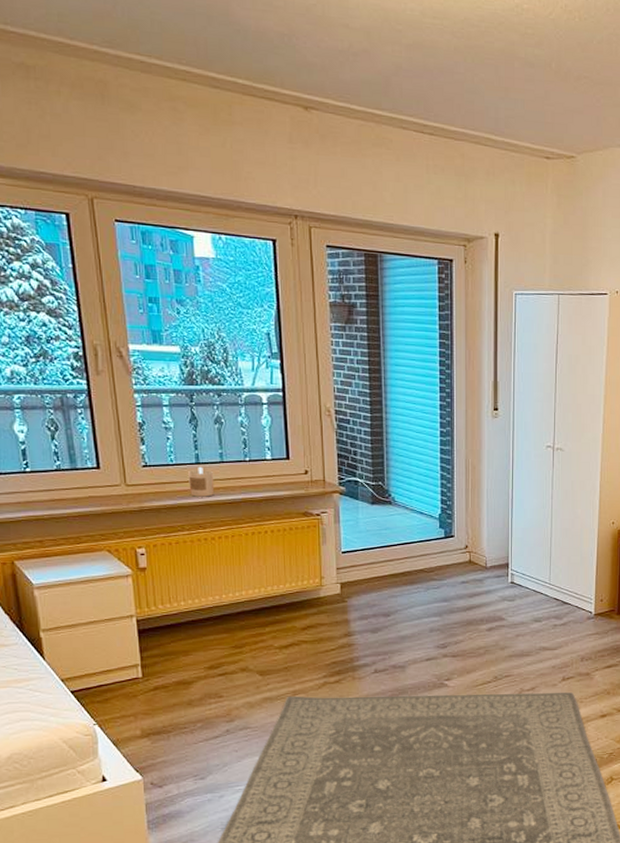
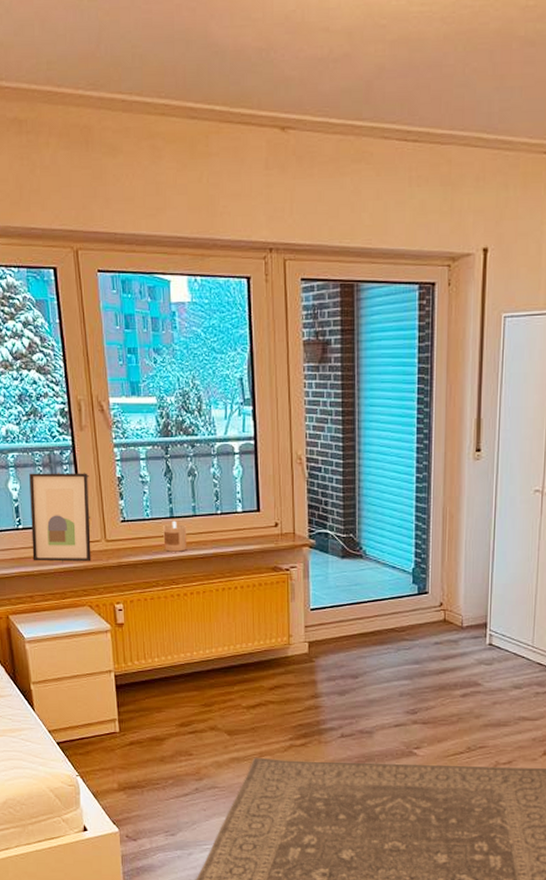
picture frame: none [38,415,110,507] -> present [29,471,91,563]

